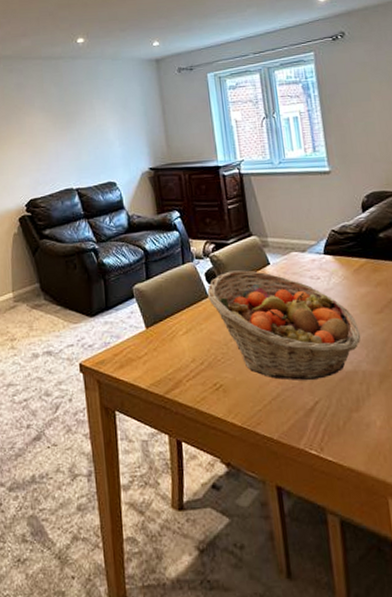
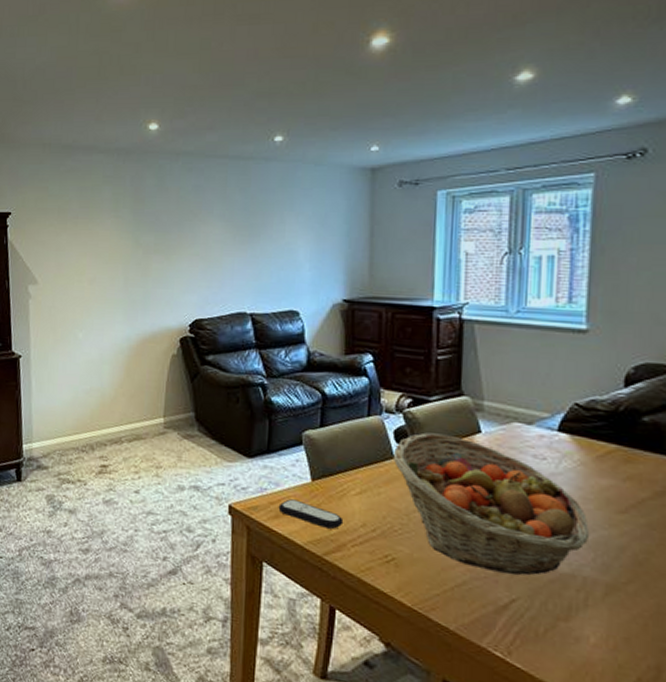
remote control: none [121,348,177,369] -> present [278,499,344,529]

